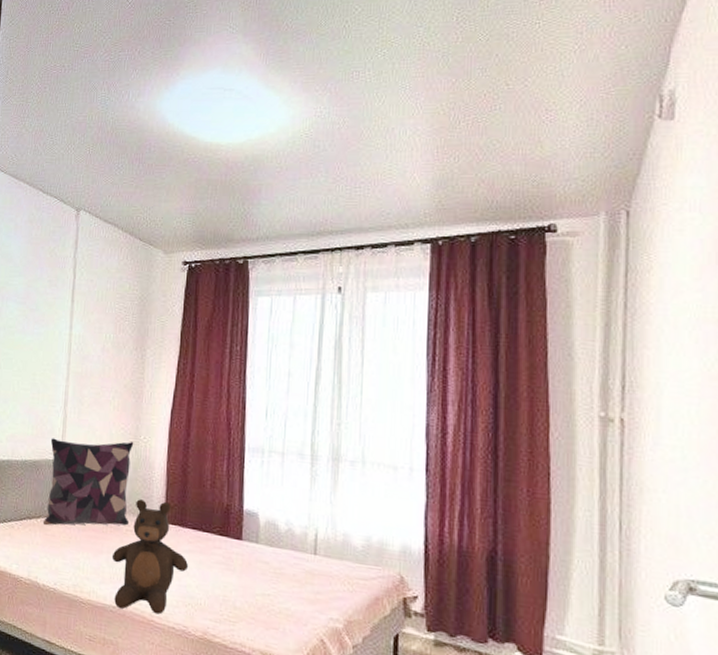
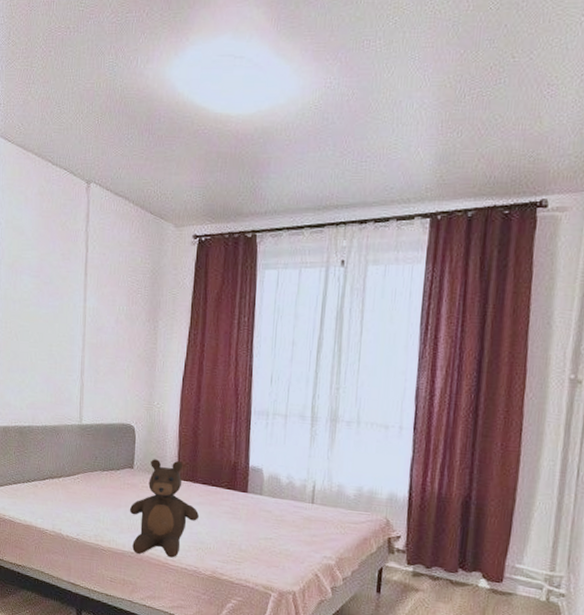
pillow: present [42,438,134,526] -> none [64,405,148,484]

